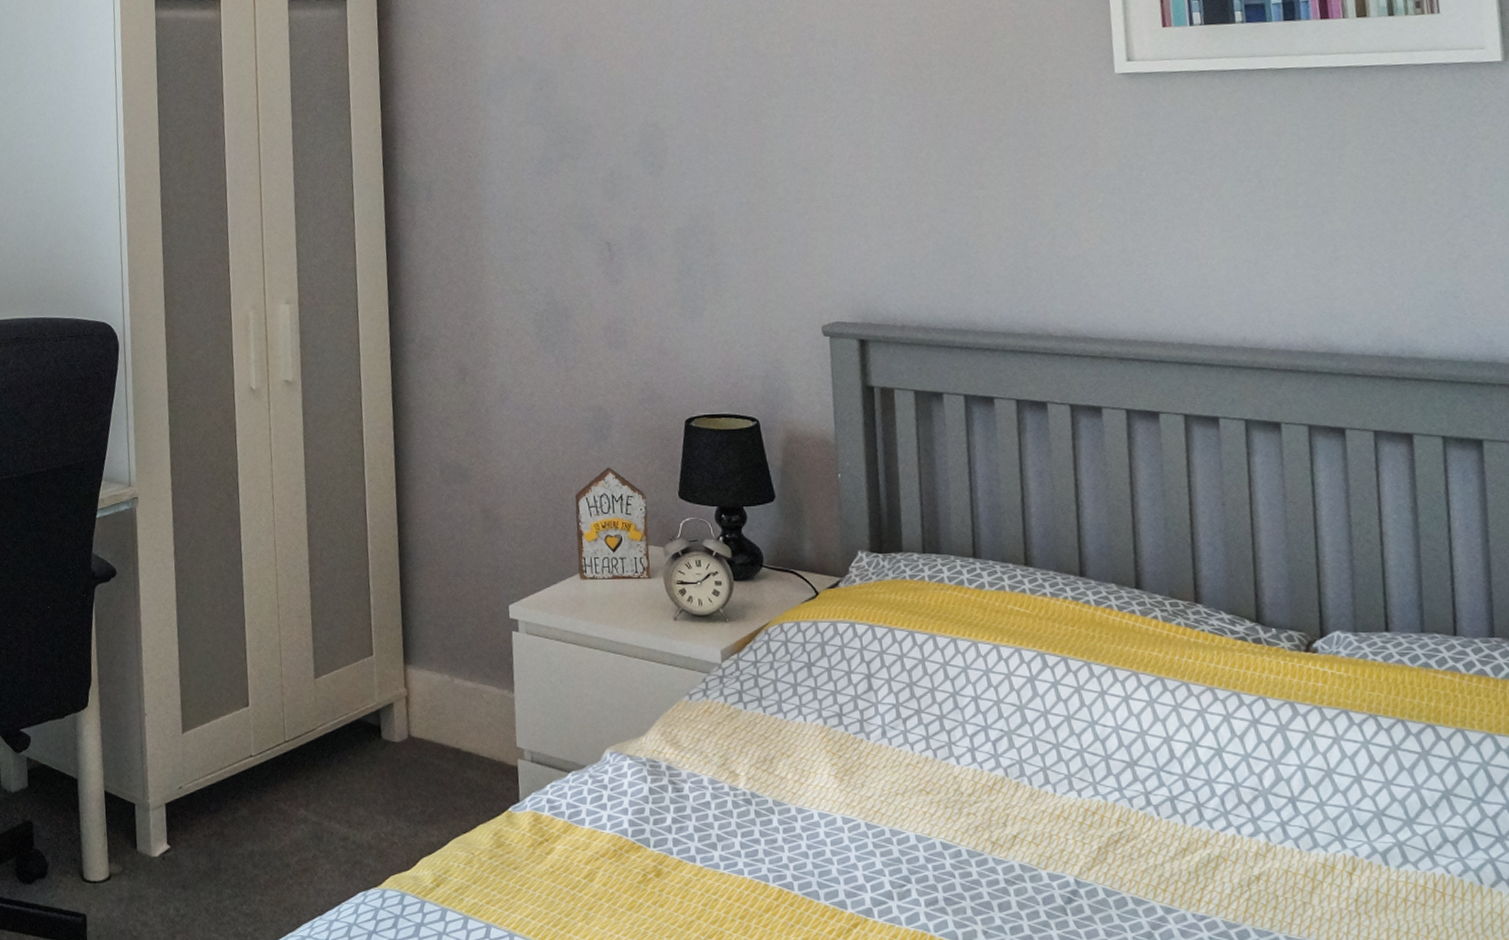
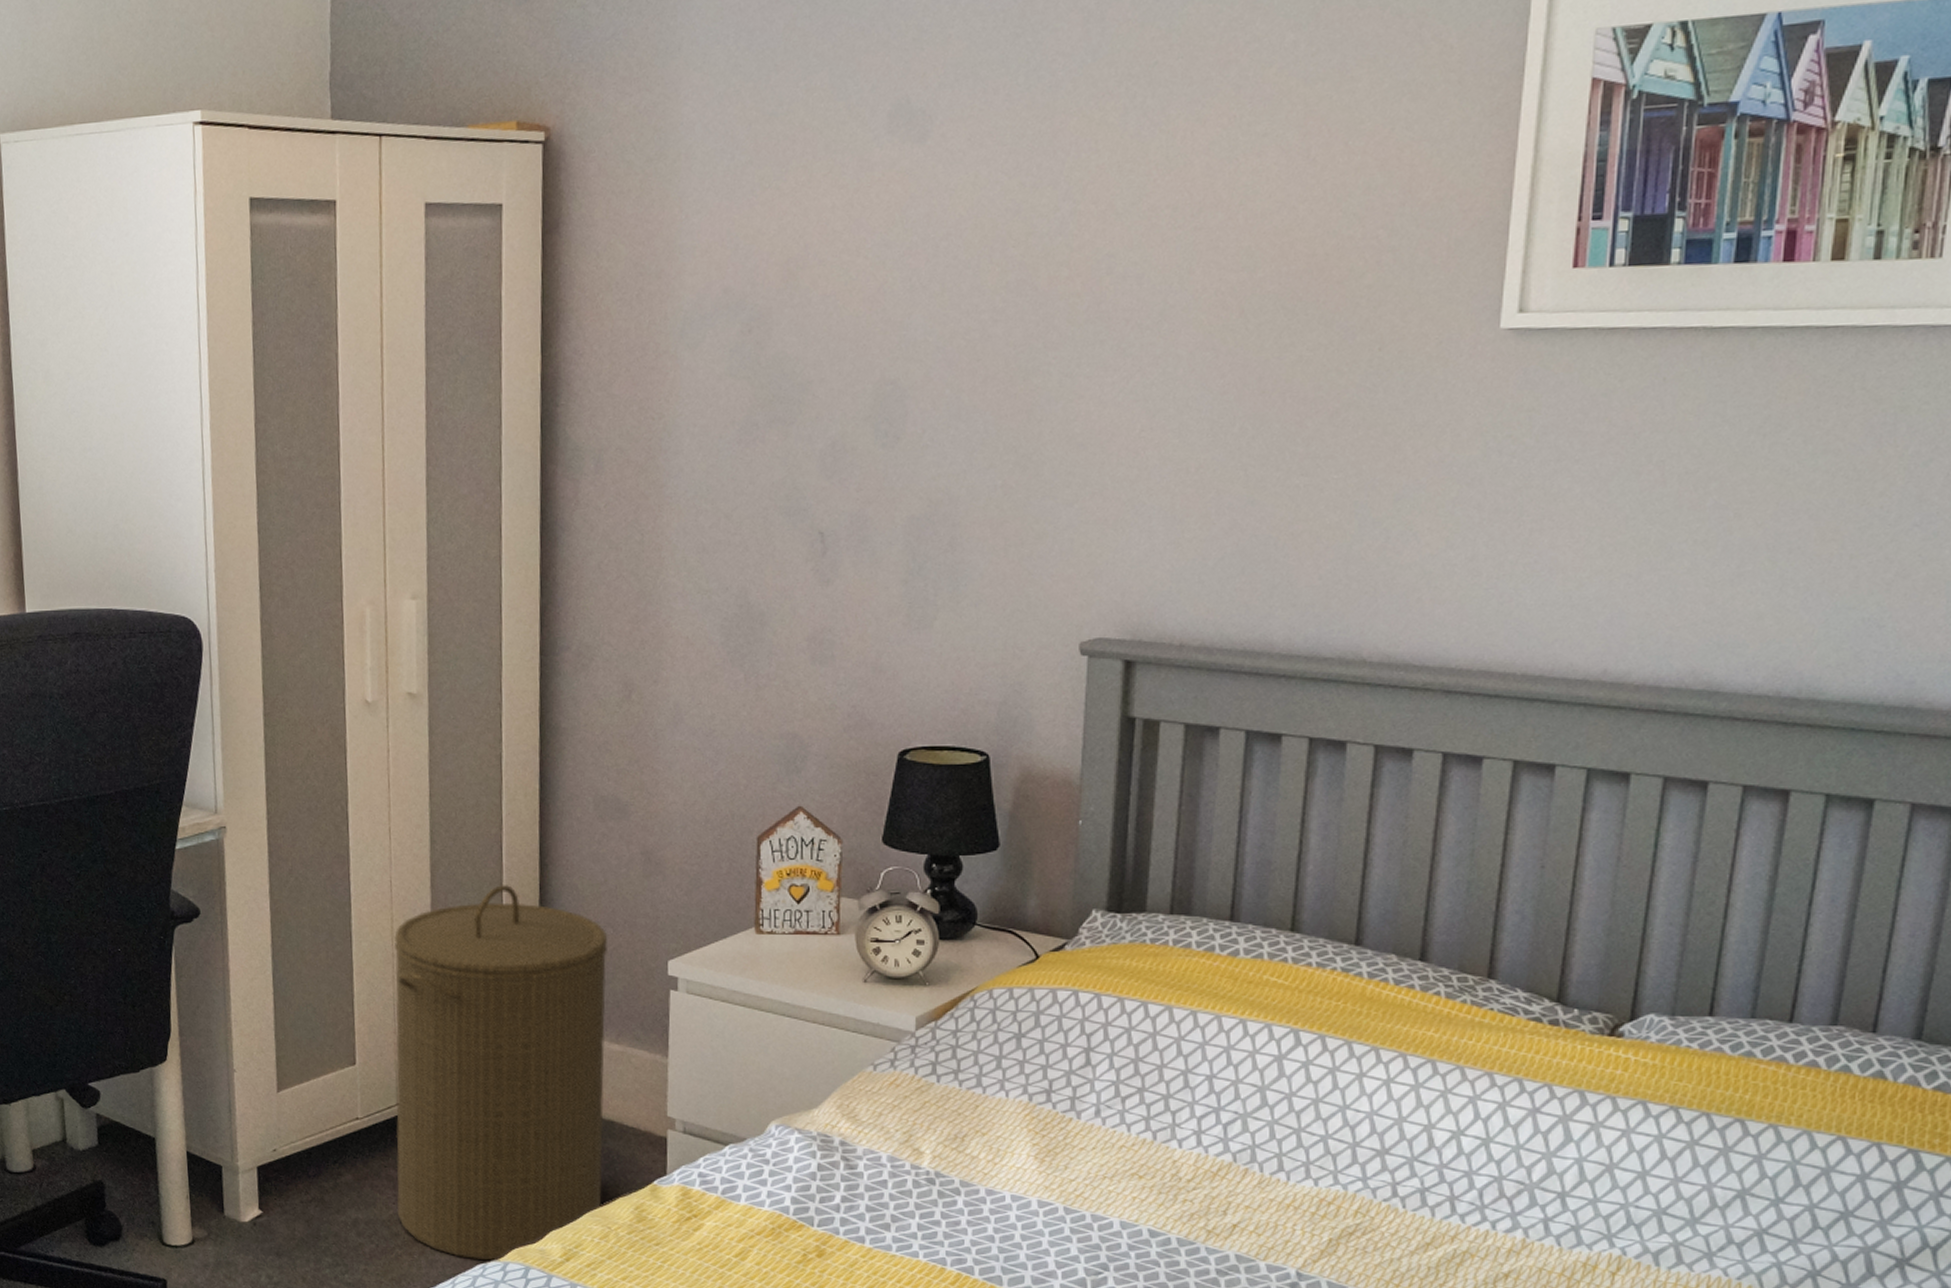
laundry hamper: none [279,542,465,889] -> present [394,885,609,1261]

